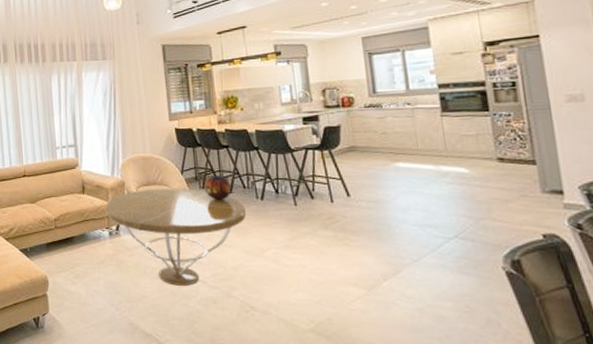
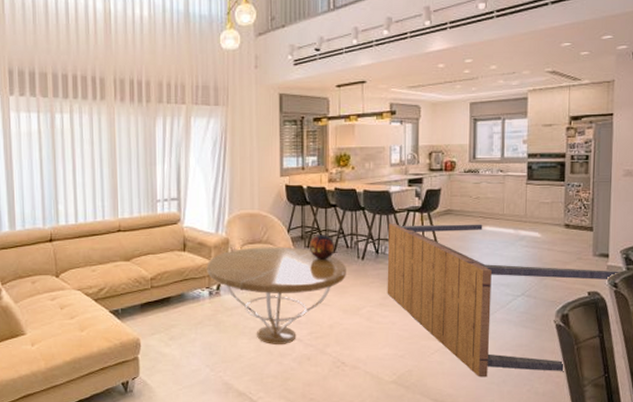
dining table: none [286,160,583,331] -> present [387,224,620,377]

